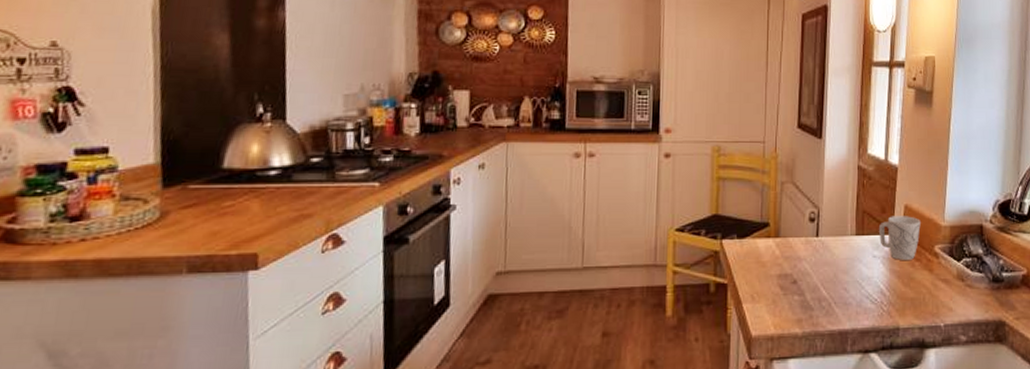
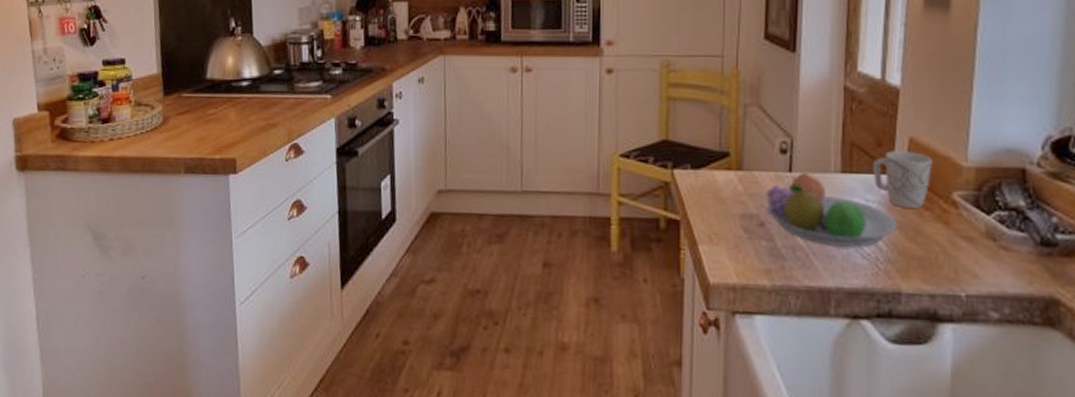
fruit bowl: none [798,237,896,295] -> present [765,173,897,247]

